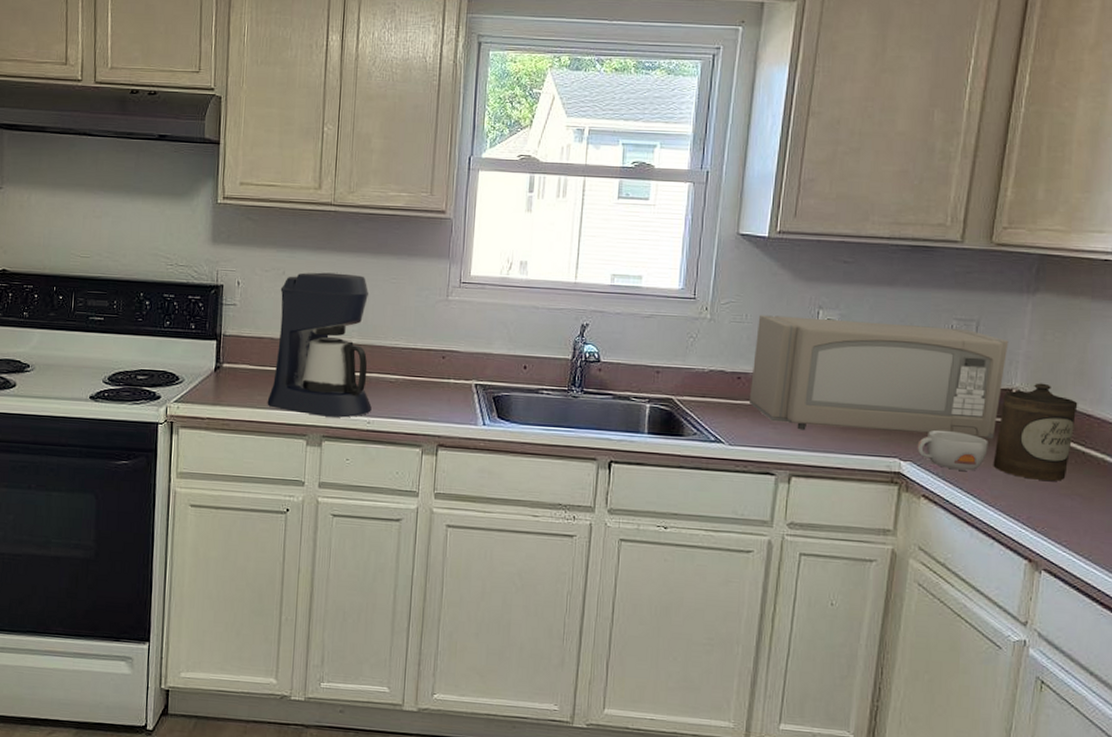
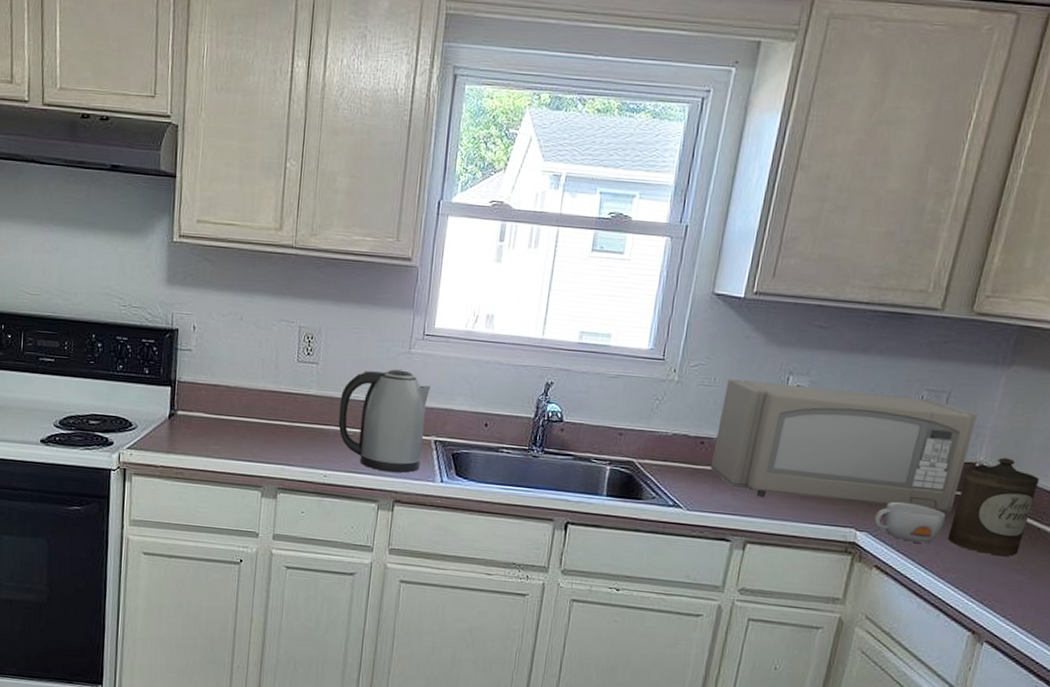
coffee maker: present [267,272,372,418] -> none [222,319,329,470]
kettle: none [380,316,469,417] -> present [338,369,430,473]

